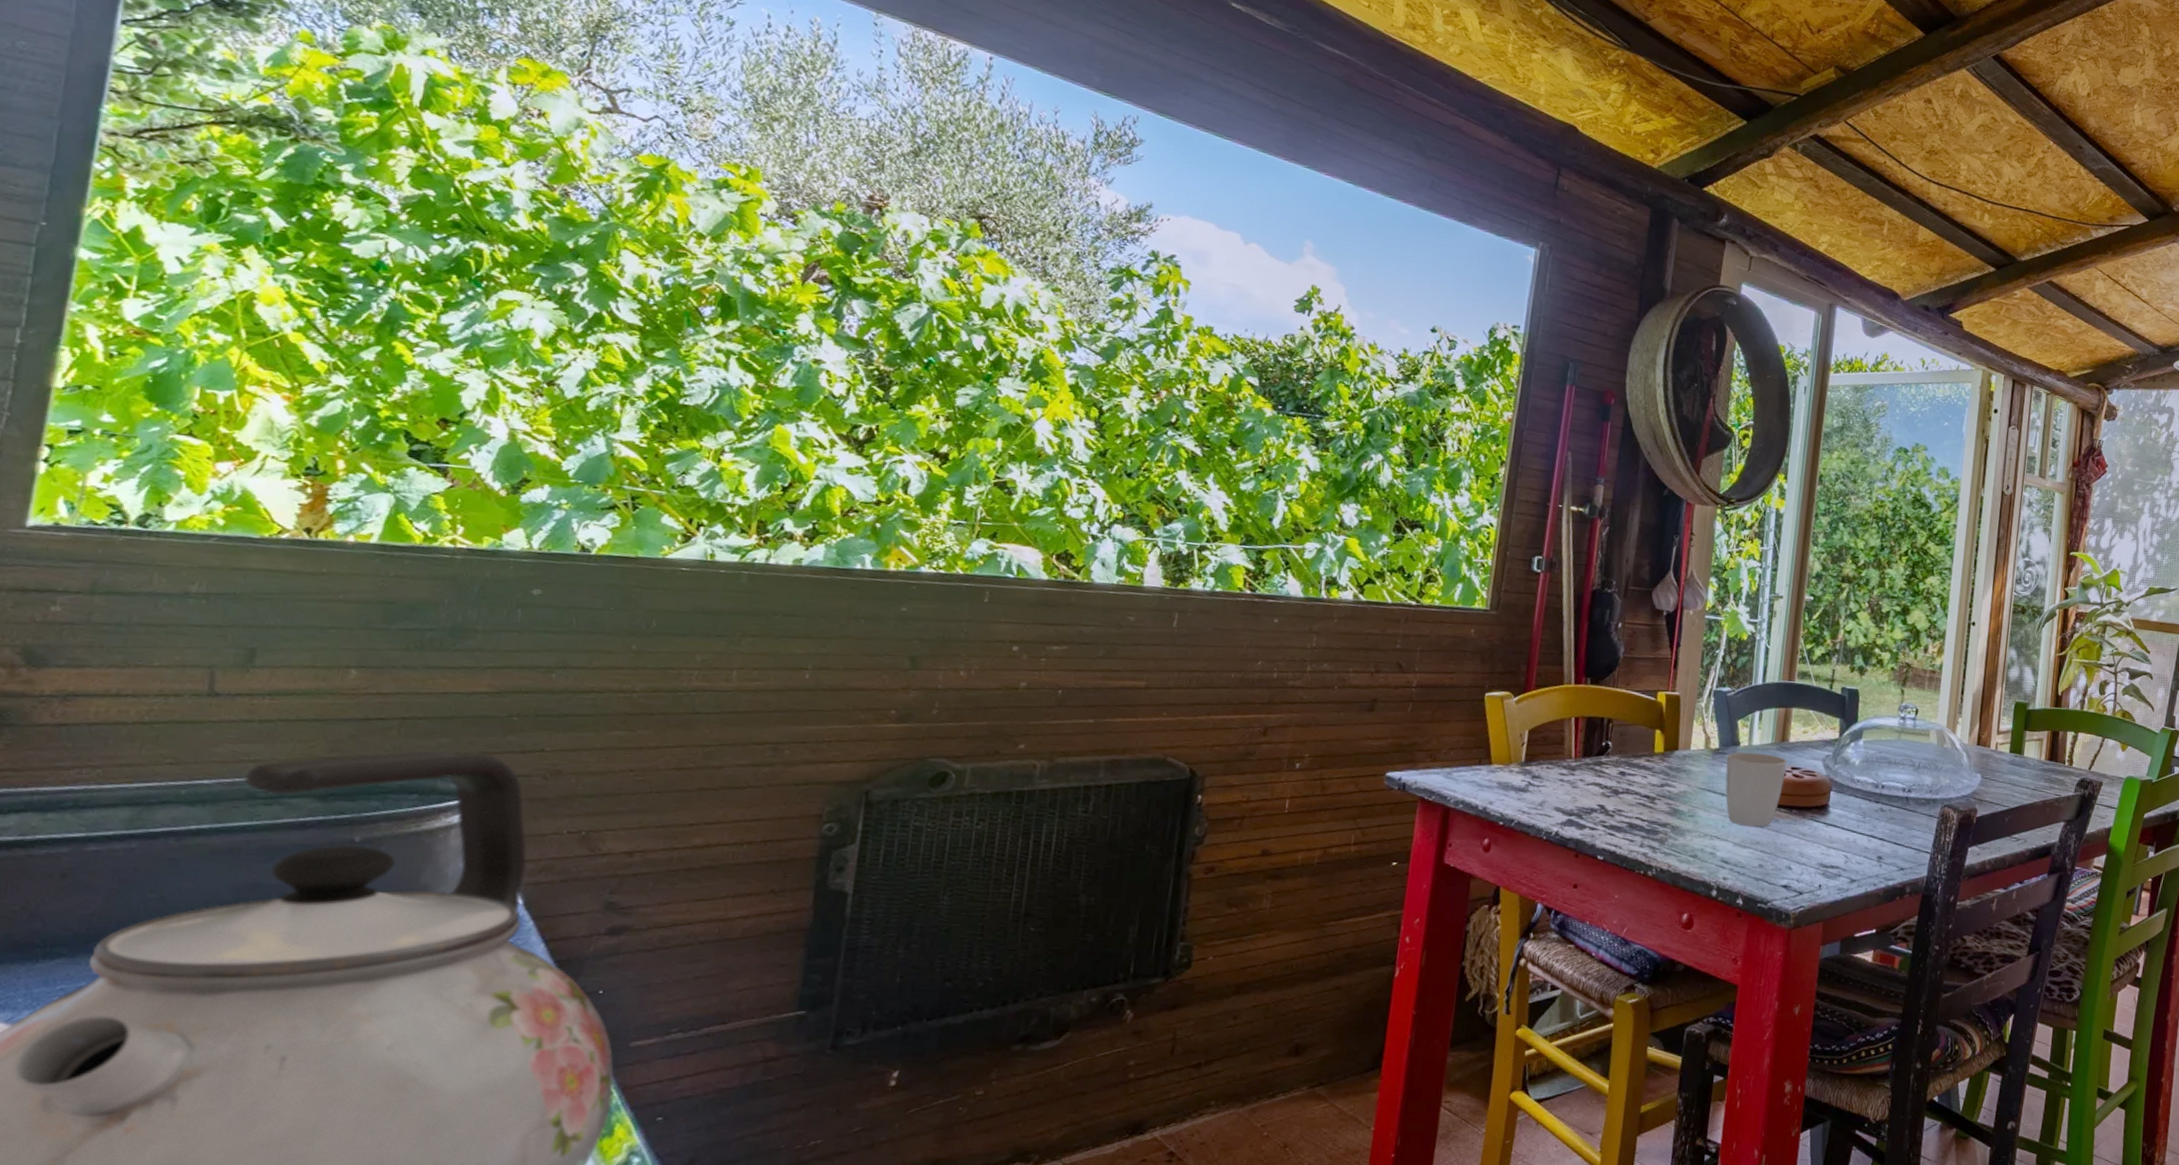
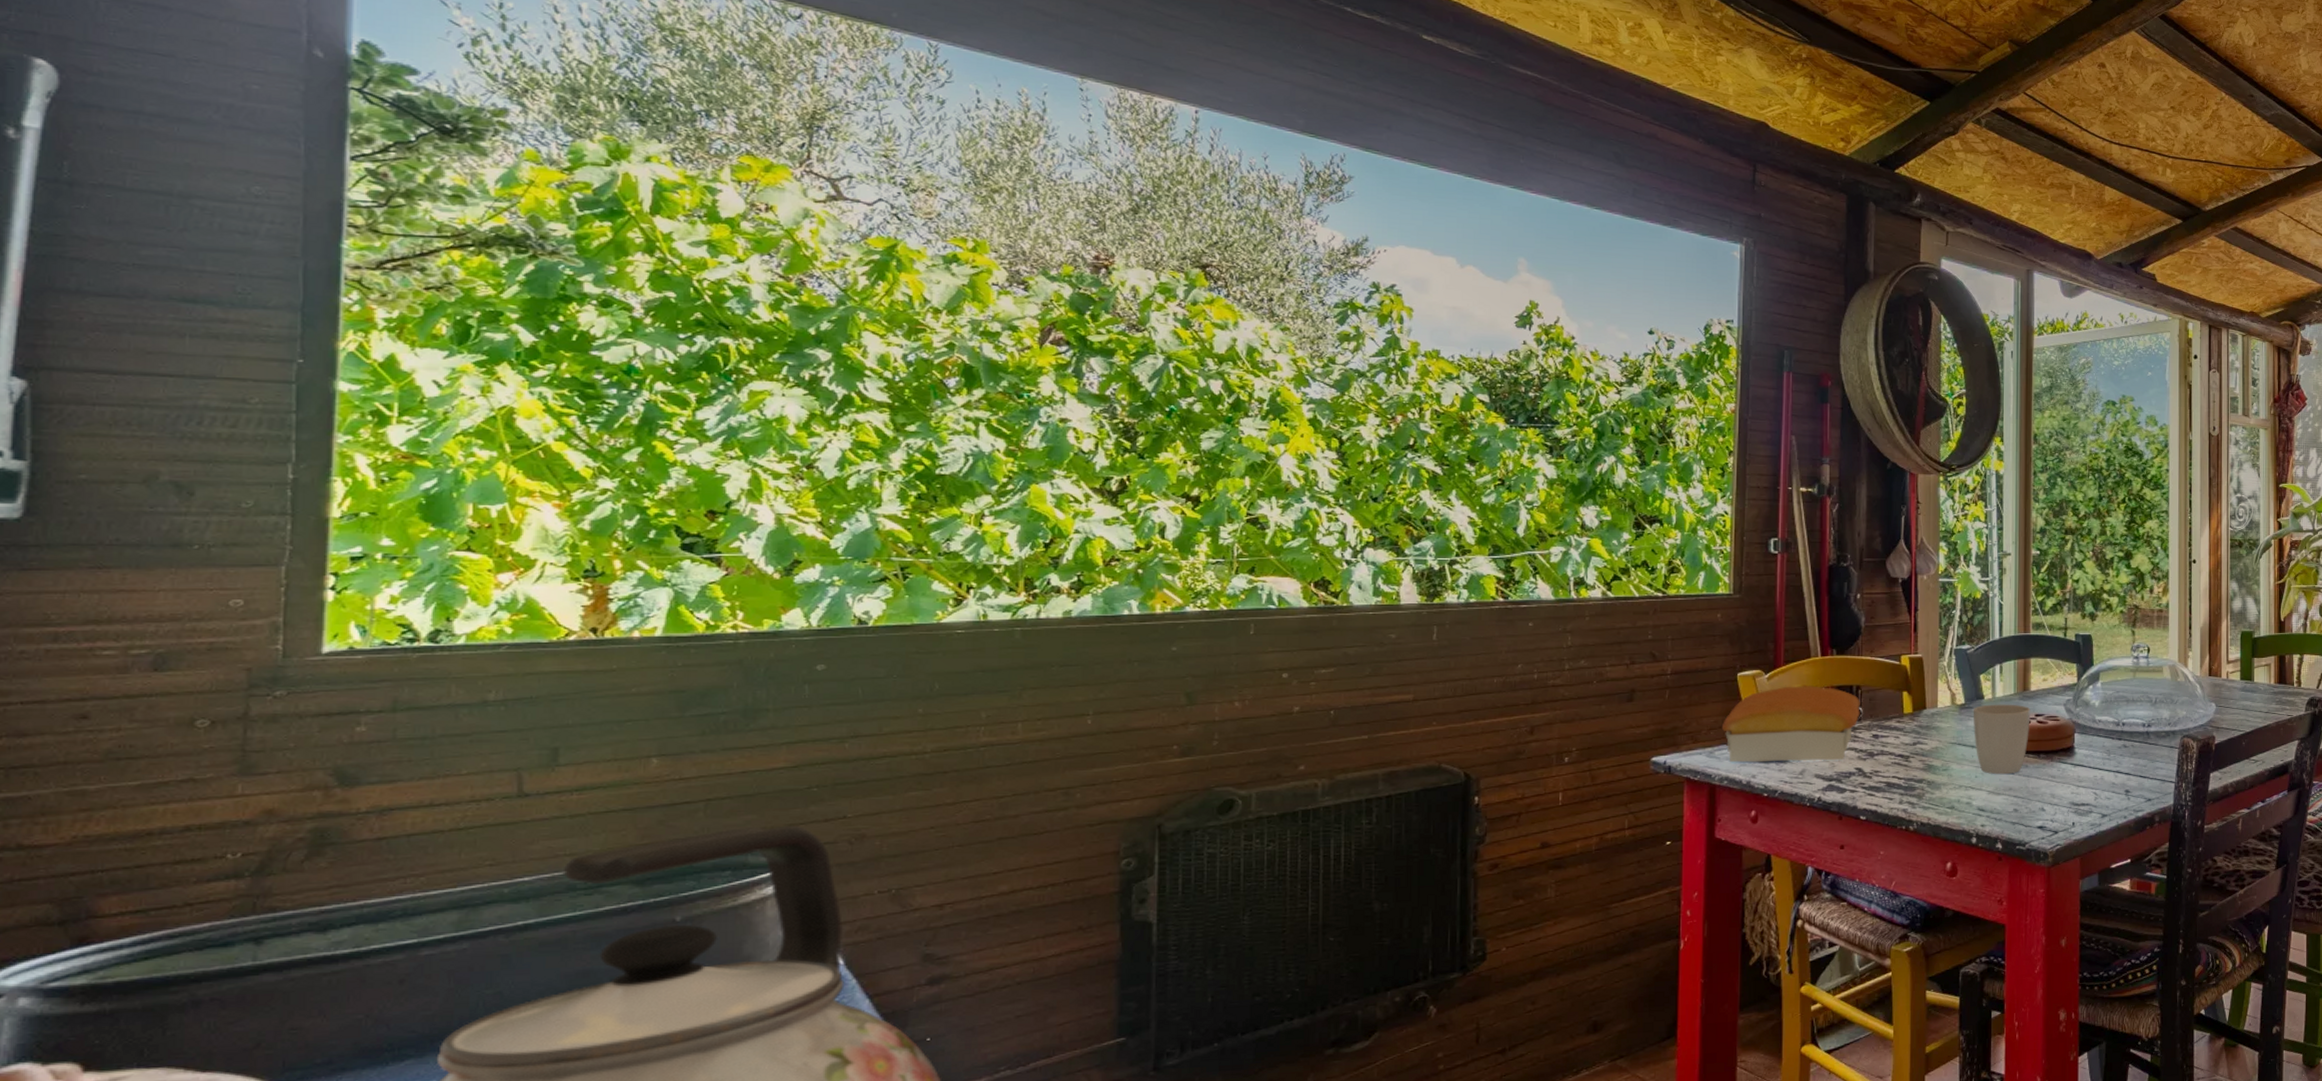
bread loaf: none [1462,711,1610,796] -> present [1721,686,1860,763]

